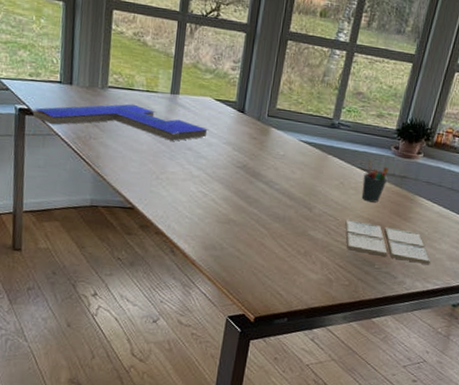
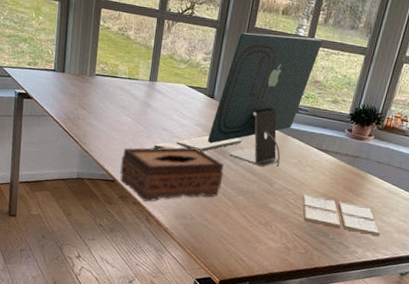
keyboard: present [32,104,209,141] -> none [30,89,182,122]
tissue box: none [139,168,257,231] -> present [120,147,224,202]
computer monitor: none [177,37,366,190] -> present [154,32,323,167]
pen holder: present [361,159,389,203] -> none [317,141,343,179]

